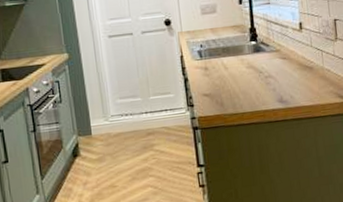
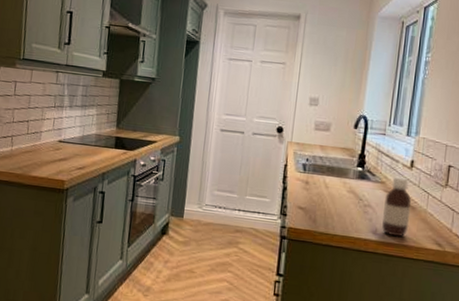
bottle: none [283,40,311,100] -> present [382,176,412,237]

